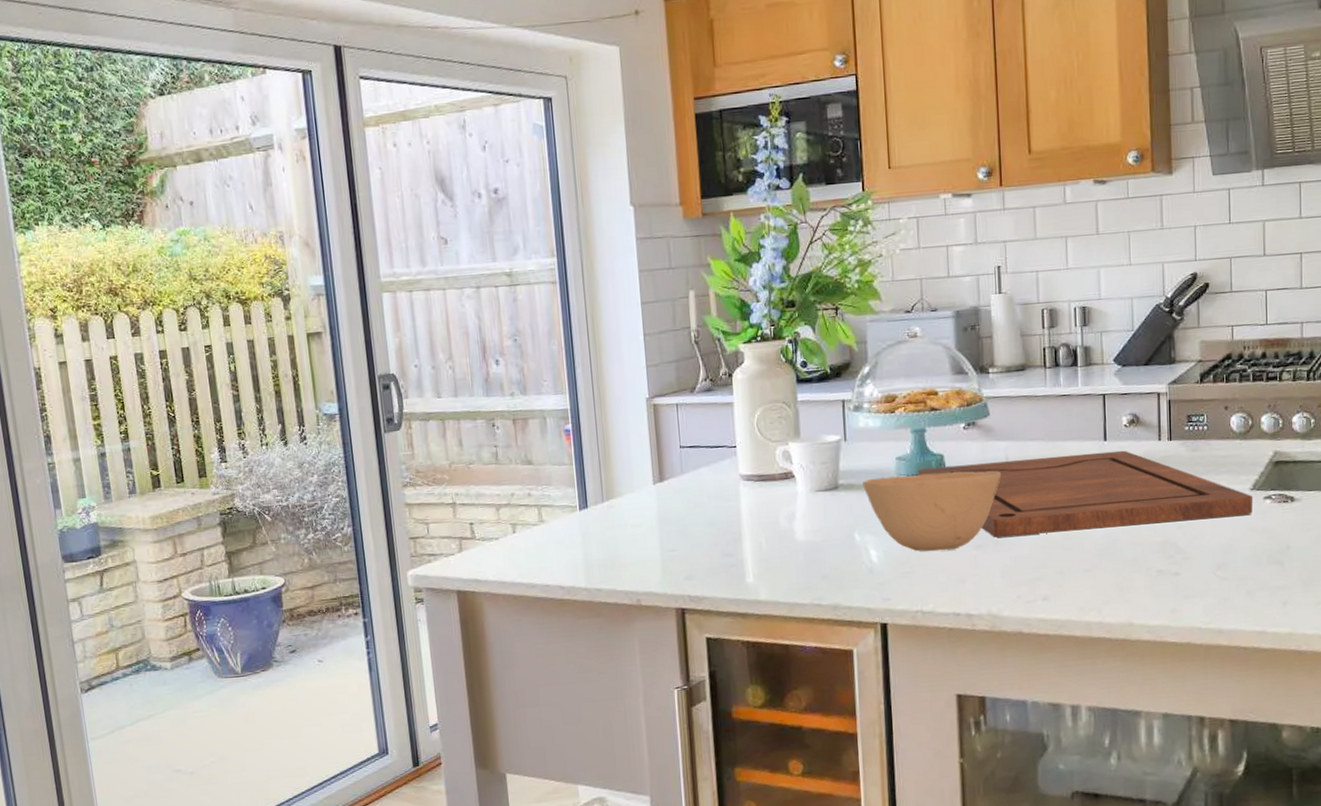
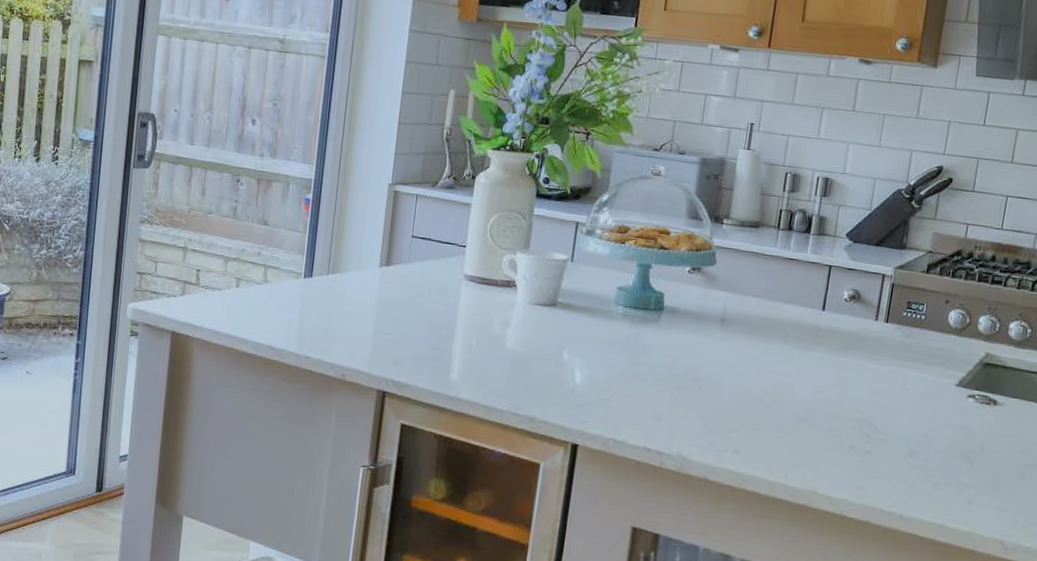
bowl: present [862,471,1001,552] -> none [580,302,716,387]
cutting board: present [918,450,1254,538] -> none [636,302,958,409]

